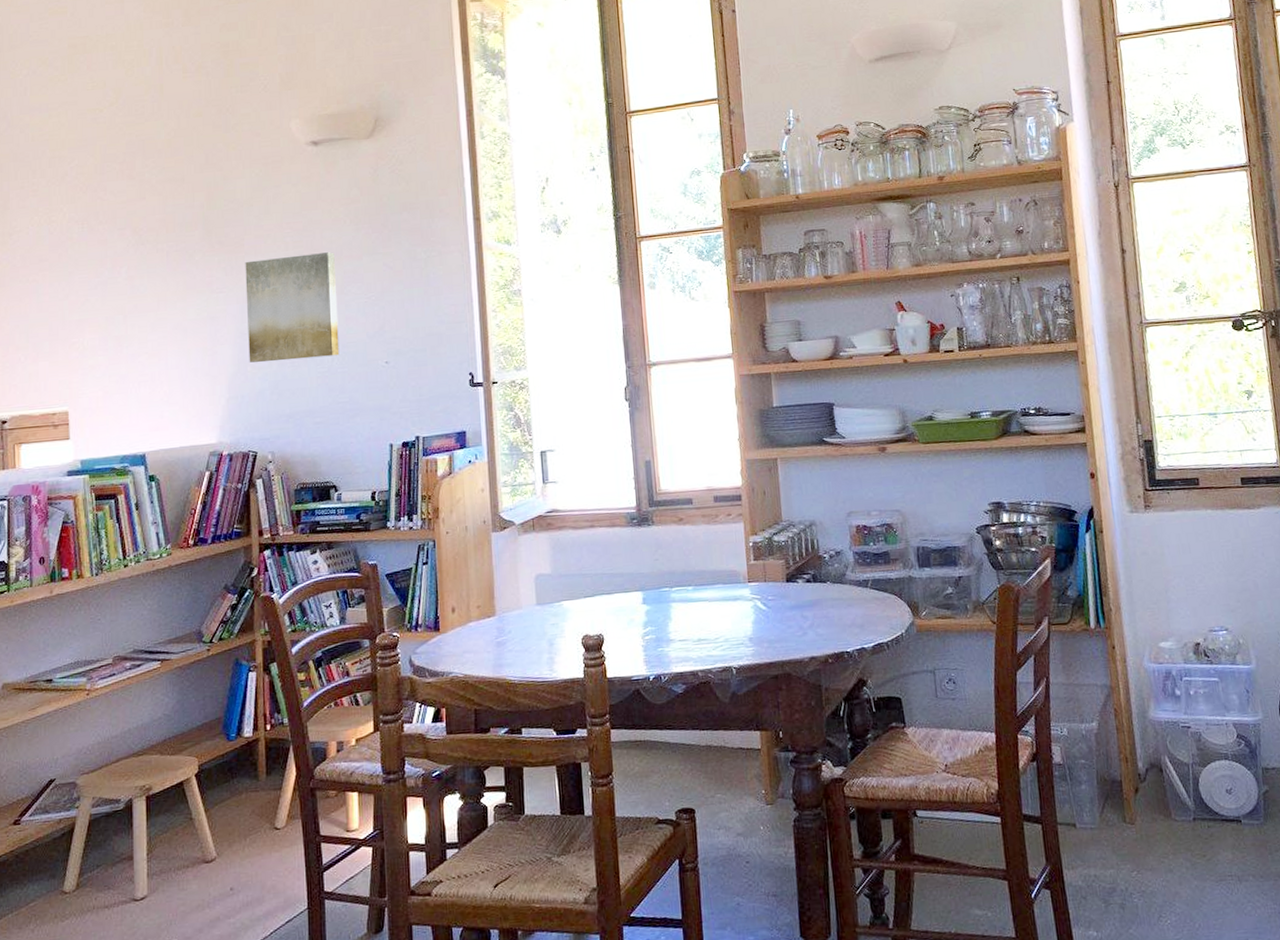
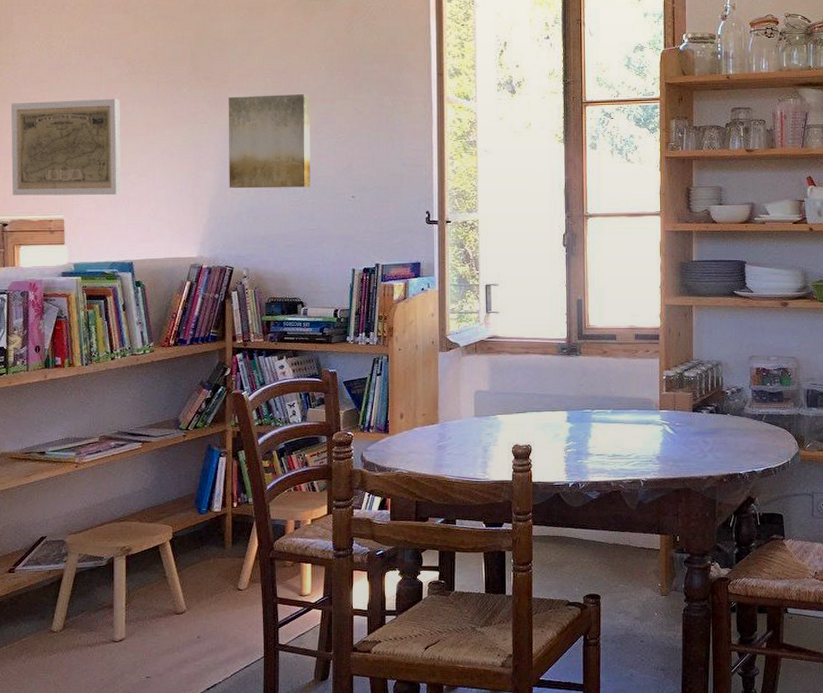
map: none [8,273,131,389] -> present [10,98,121,196]

